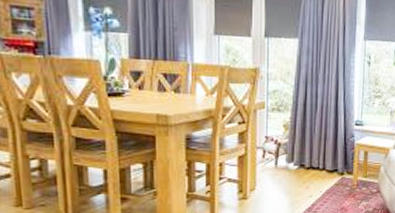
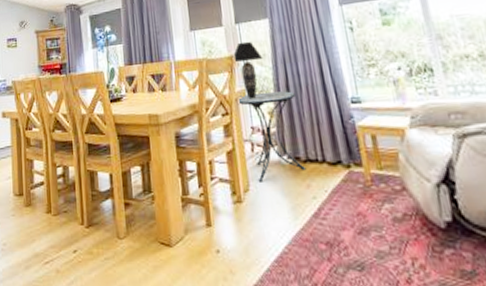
side table: none [256,106,310,183] -> present [238,91,307,182]
table lamp: none [257,56,287,112] -> present [232,41,263,99]

